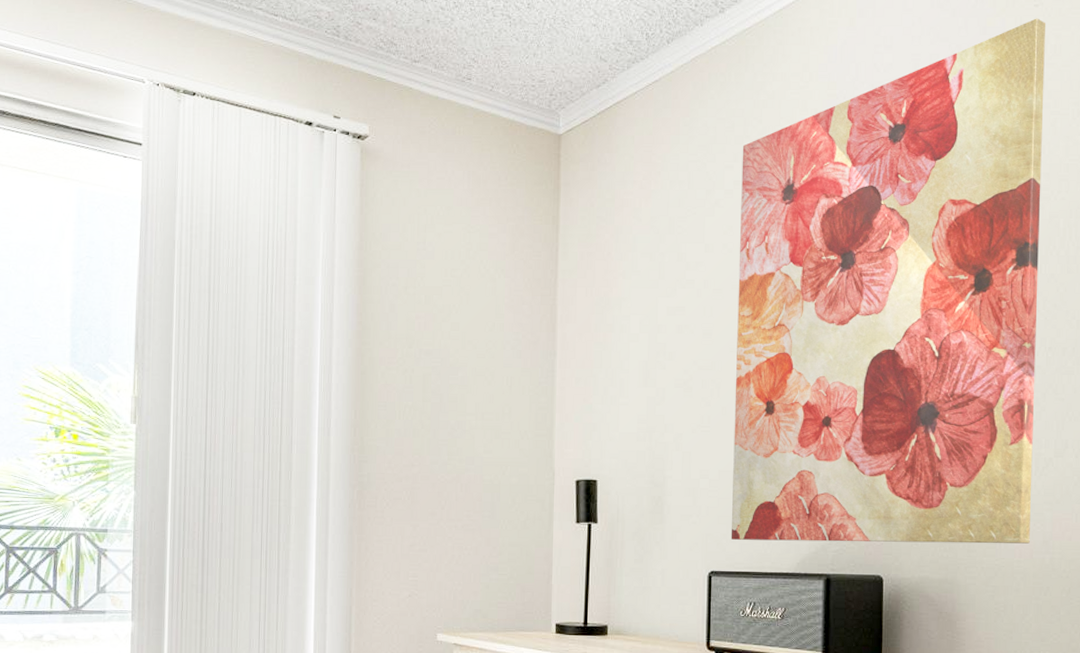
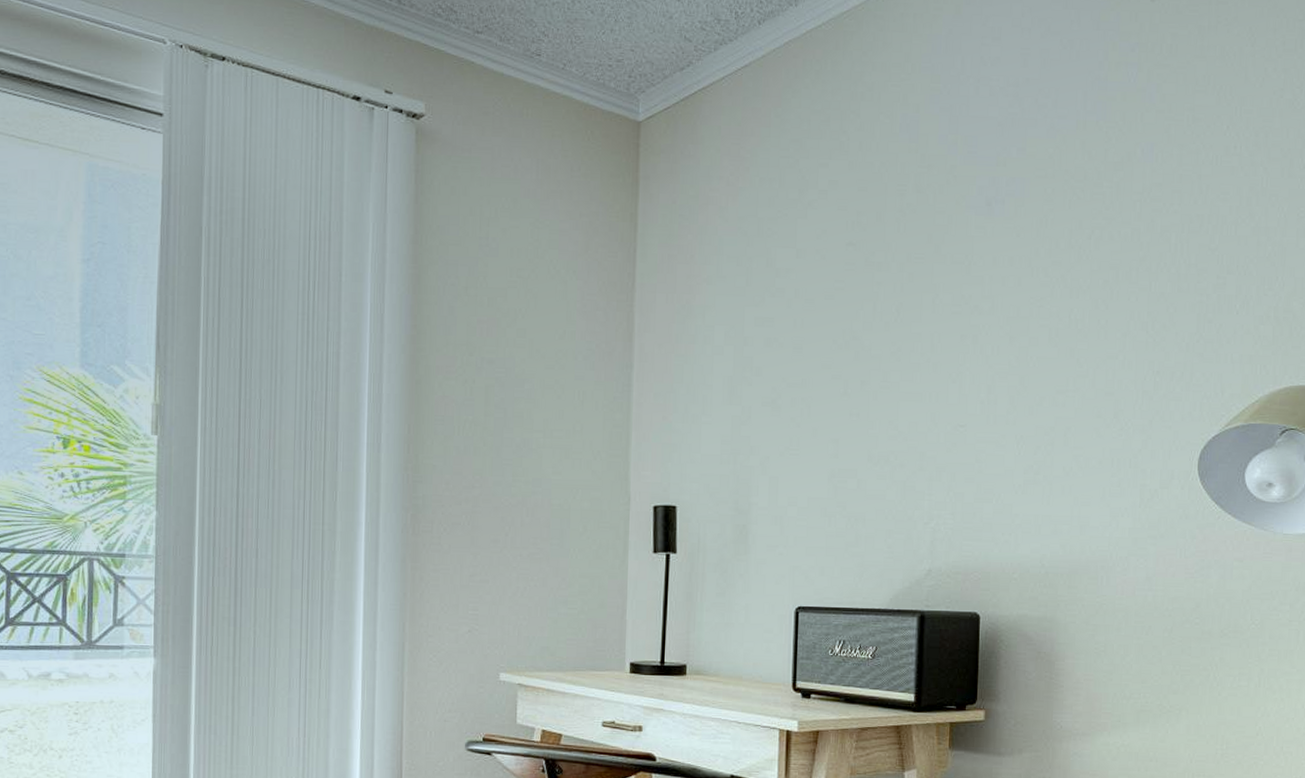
wall art: present [731,18,1046,544] -> none [820,14,1163,580]

